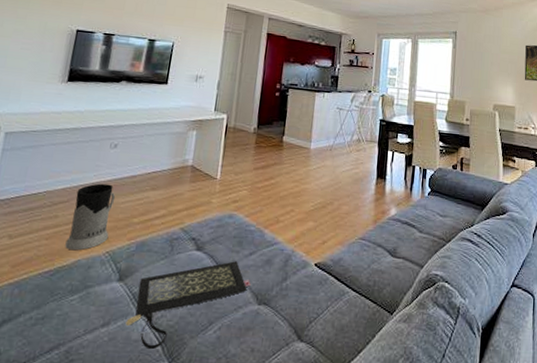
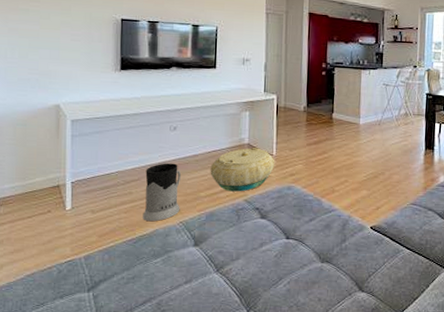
clutch bag: present [125,261,251,350] -> none [206,227,313,301]
basket: none [147,170,219,219] -> present [210,147,275,192]

